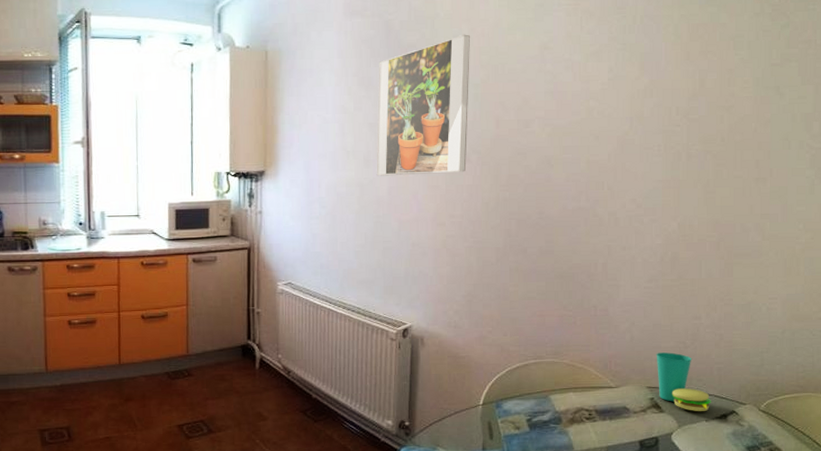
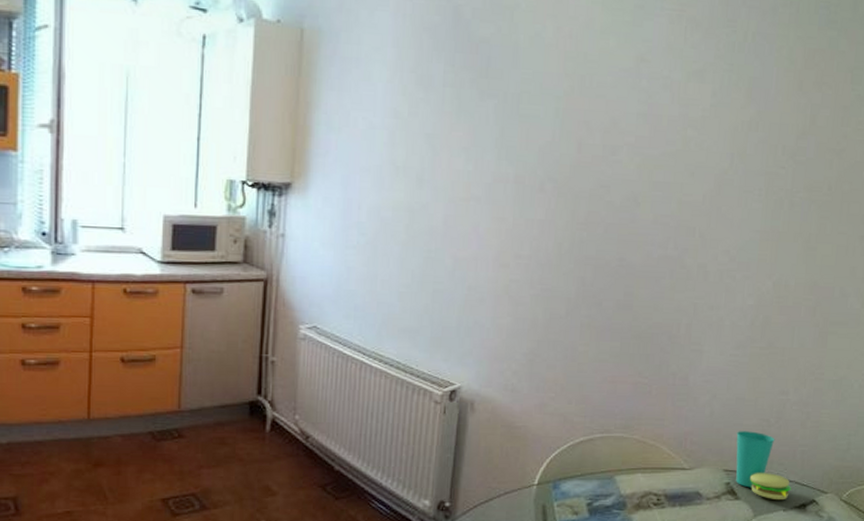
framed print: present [376,34,471,176] -> none [430,33,556,204]

